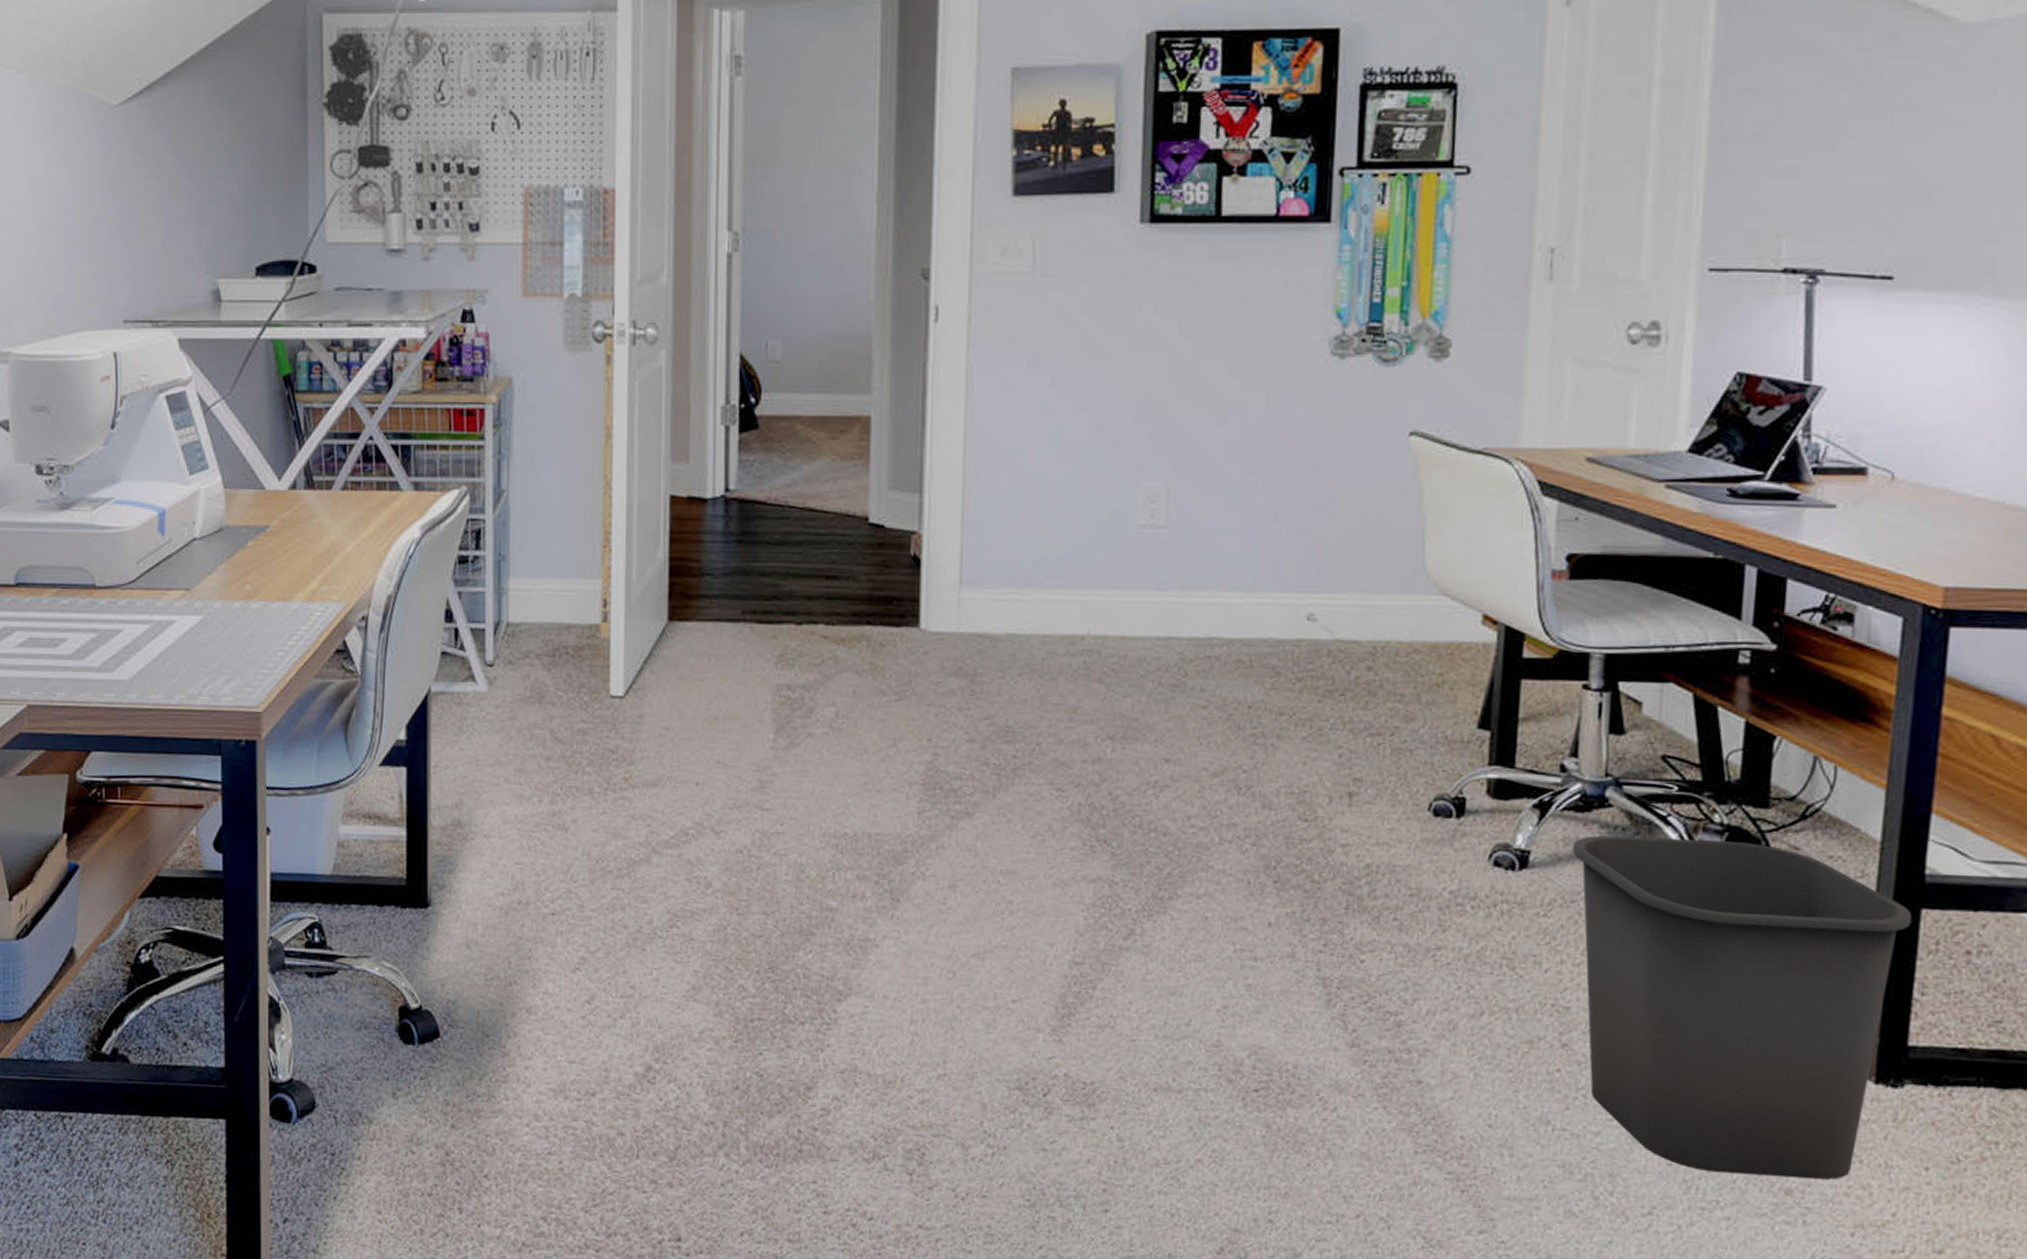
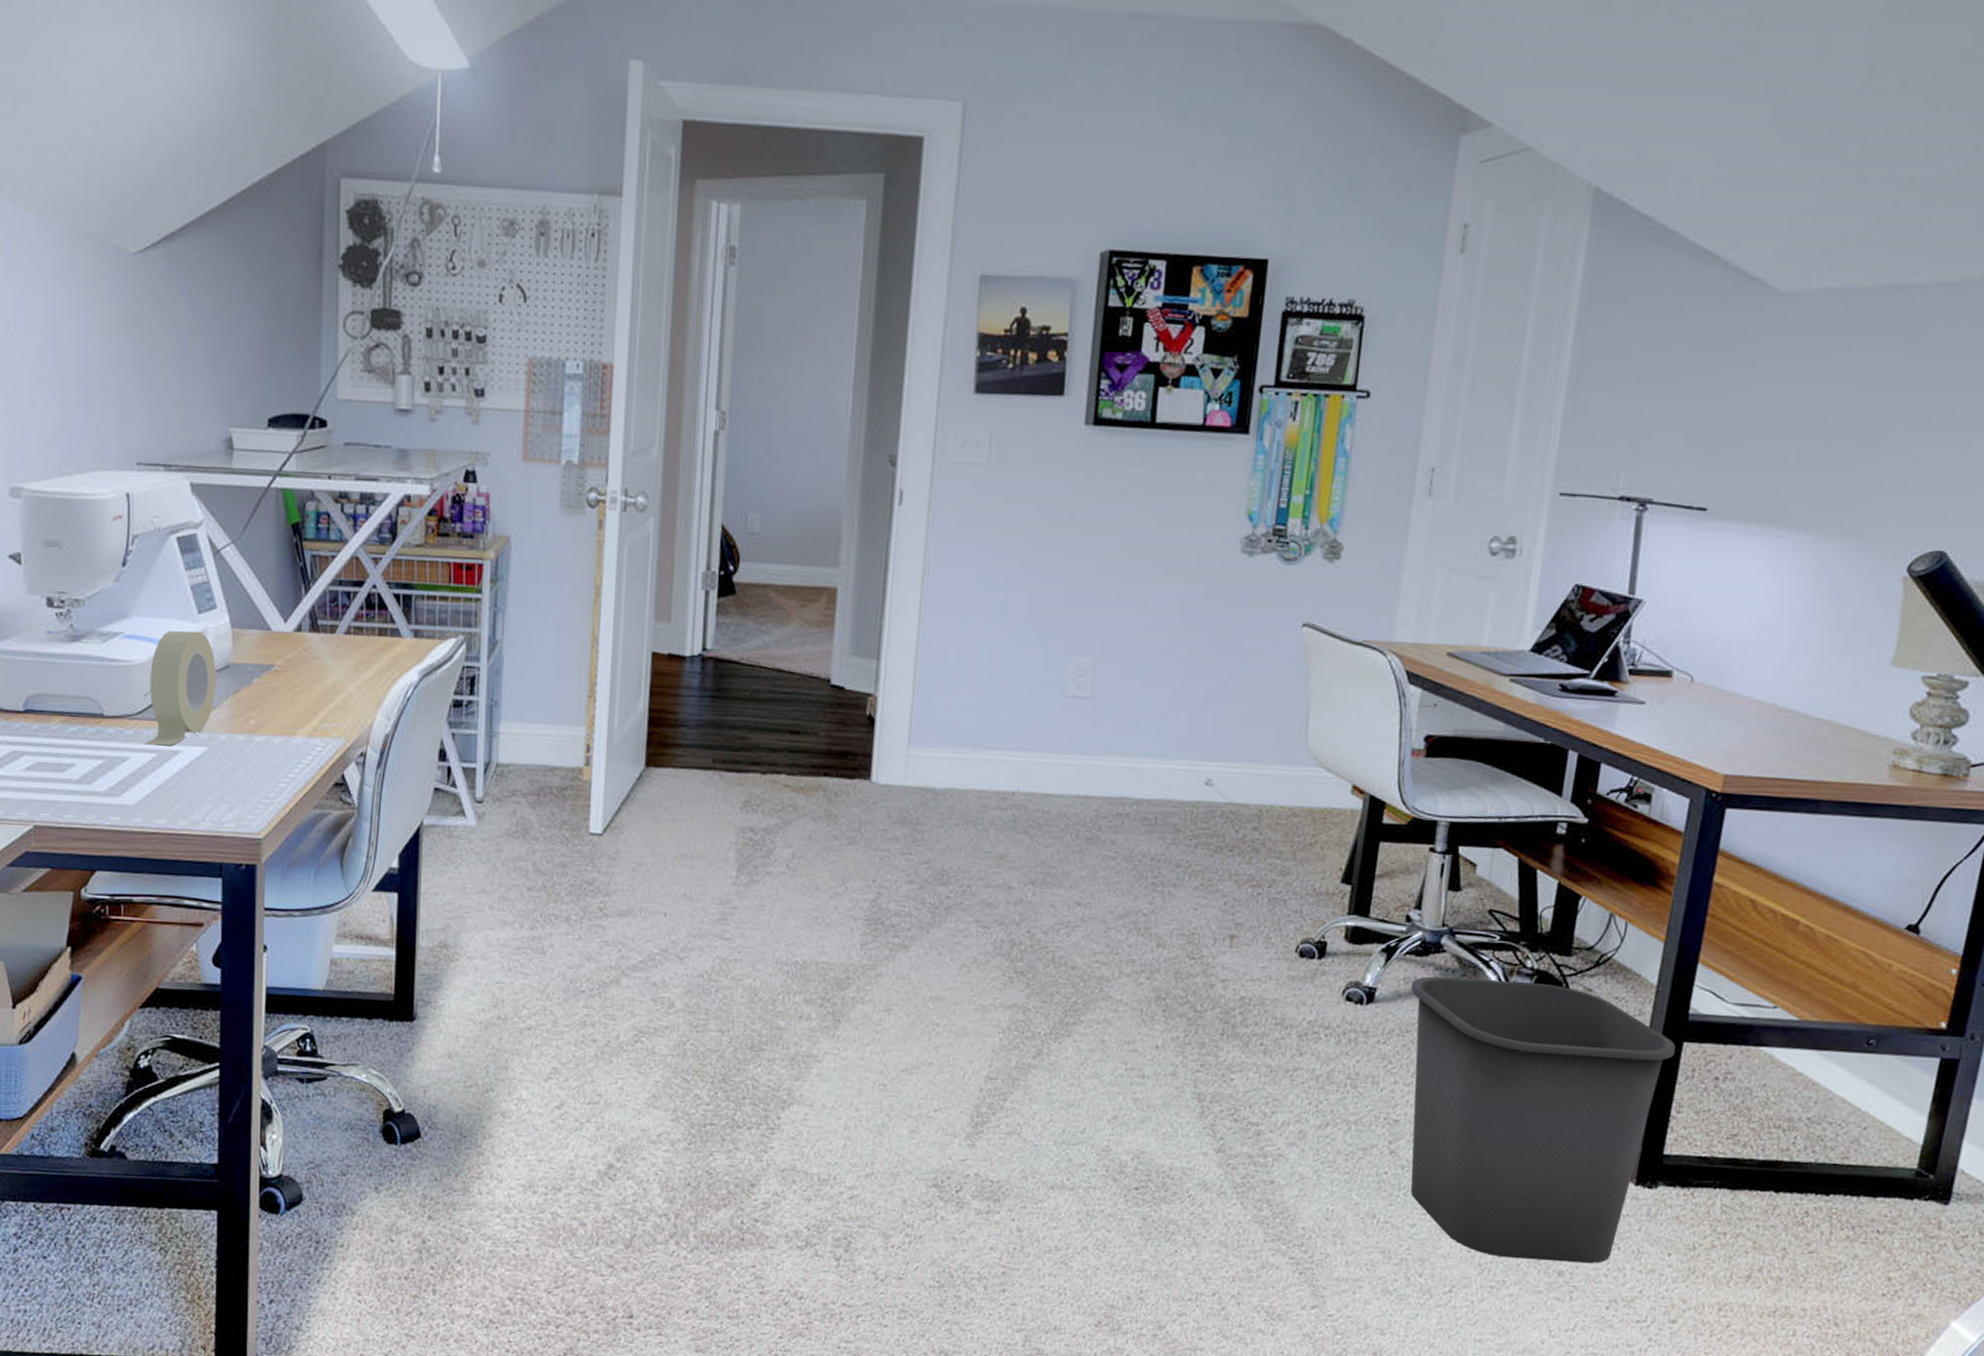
adhesive tape: none [138,493,210,616] -> present [144,630,216,746]

